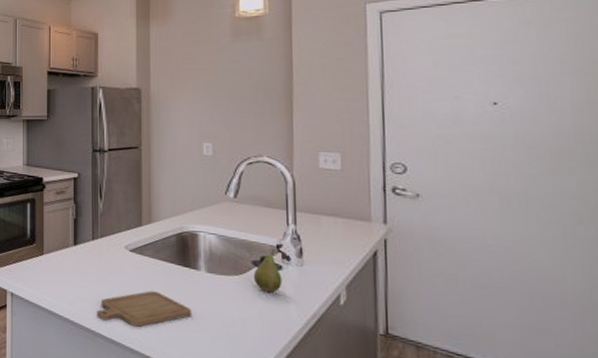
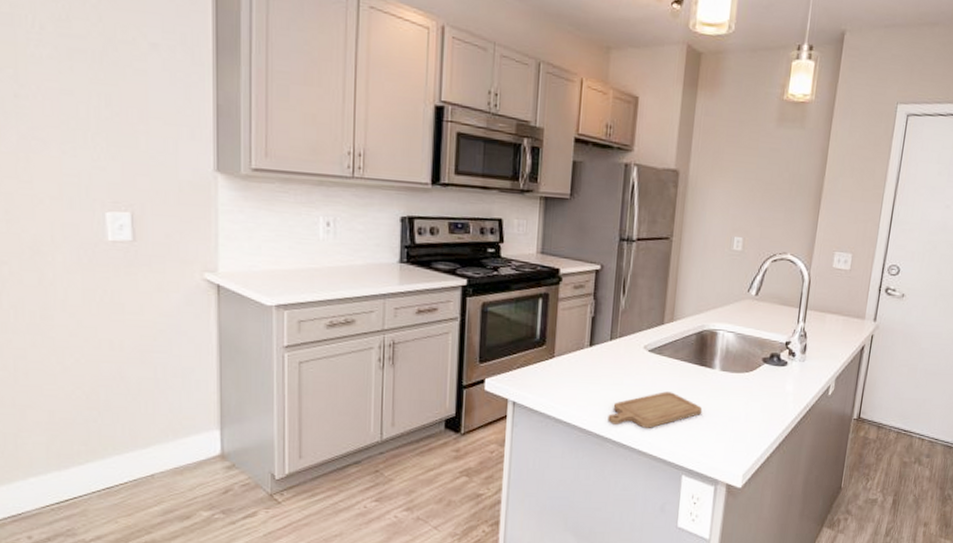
fruit: present [253,249,282,293] -> none [761,346,786,387]

